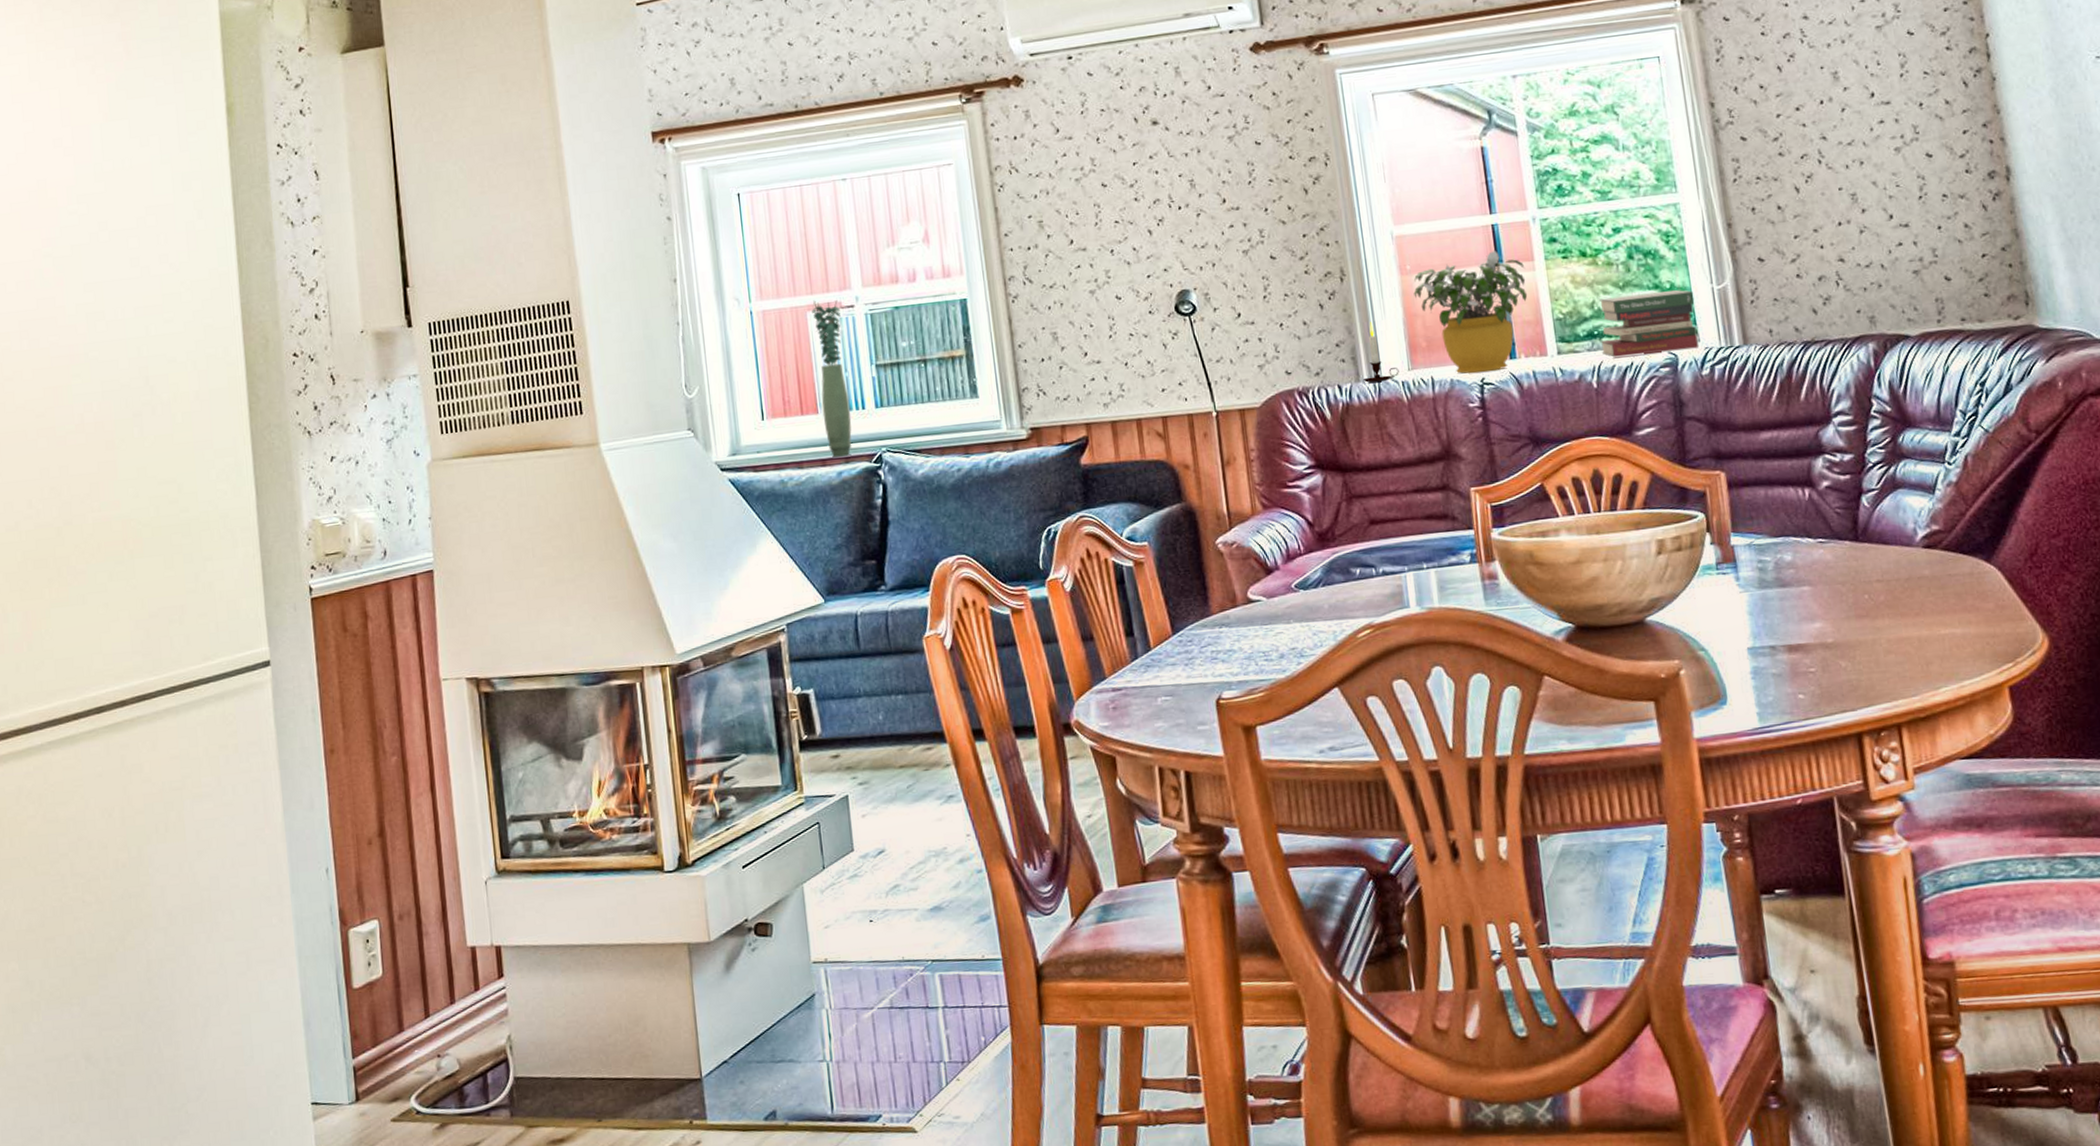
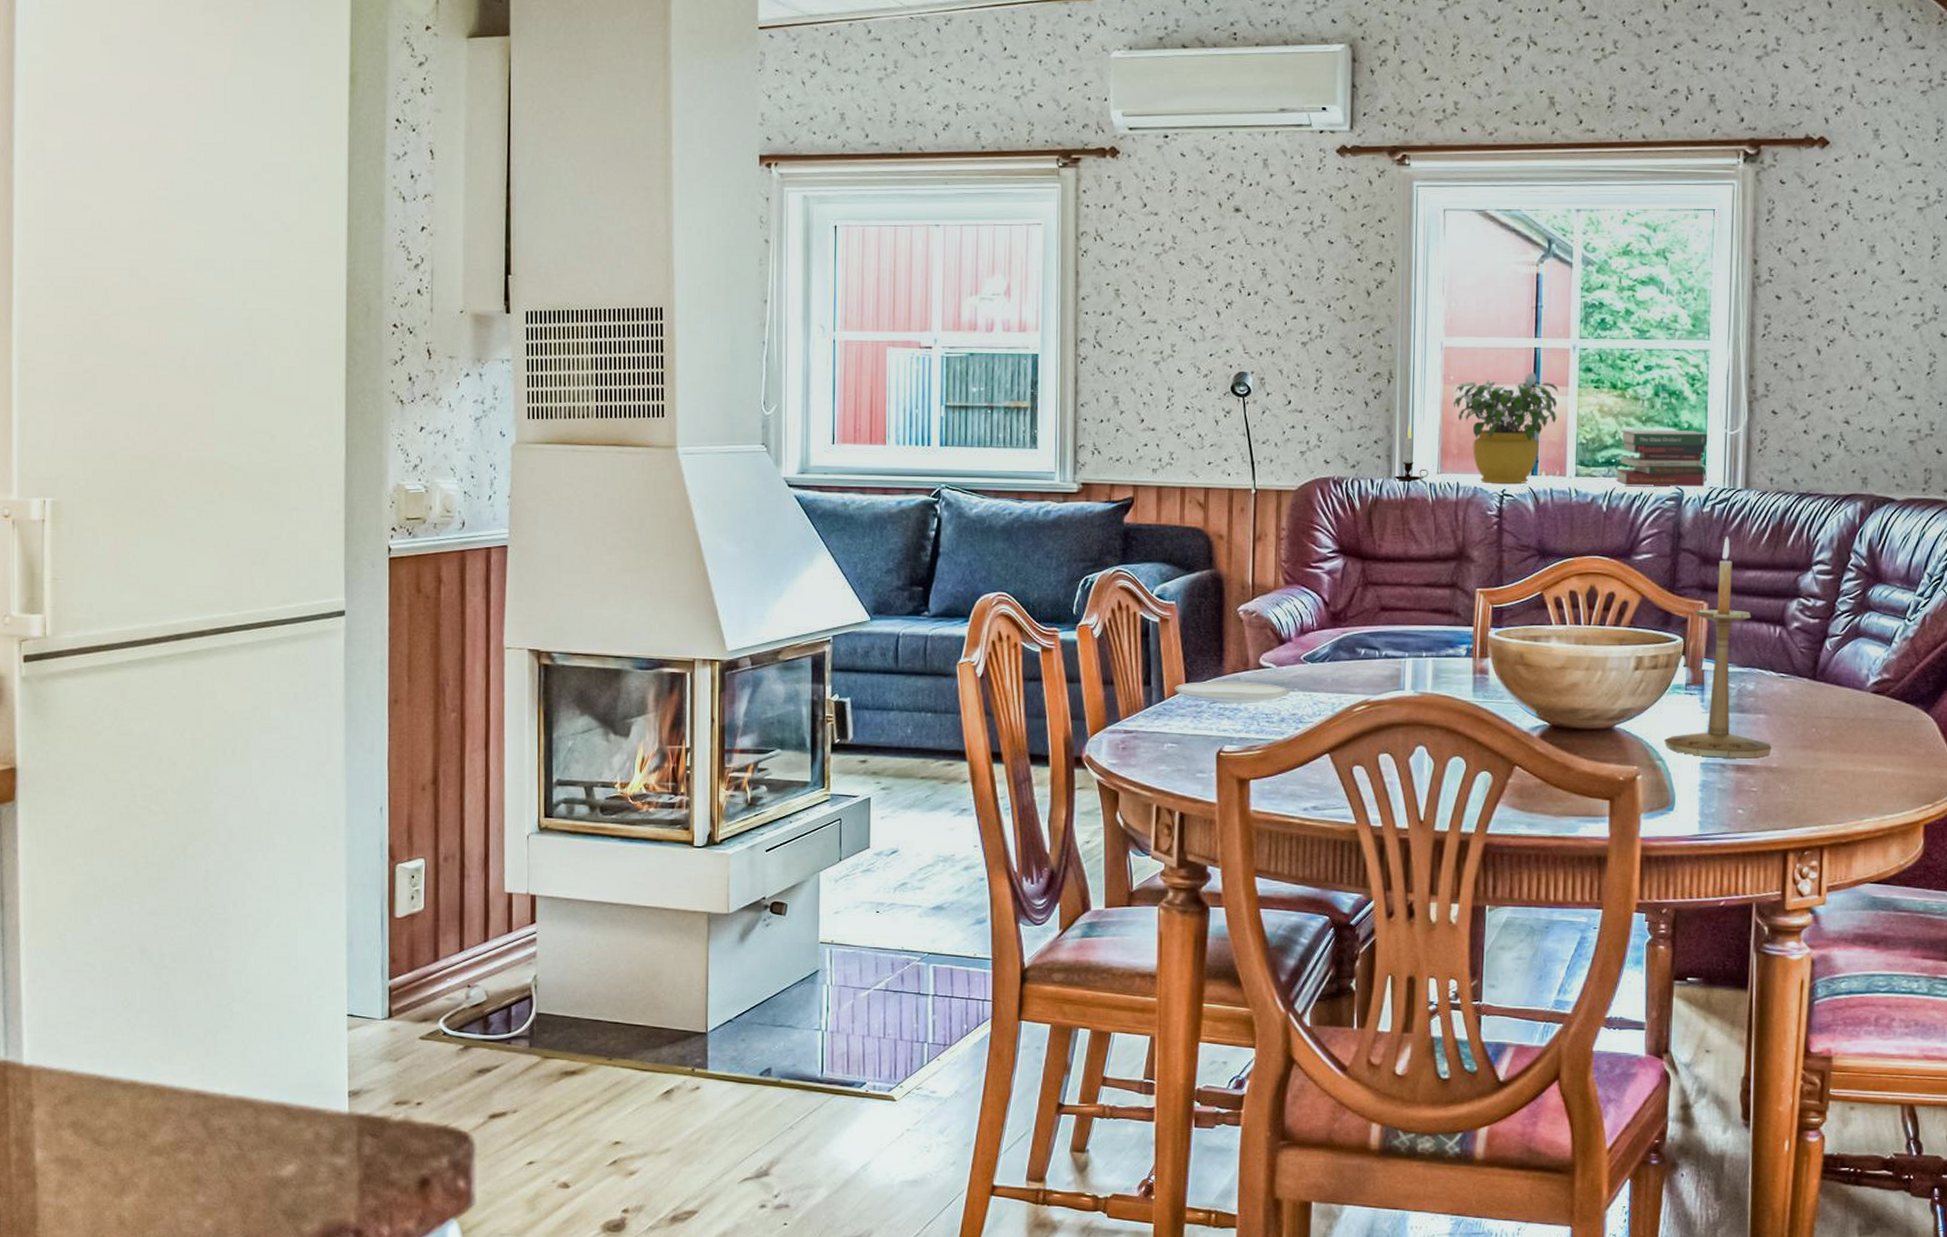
vase: present [812,300,852,459] -> none [890,337,918,489]
plate: none [1160,618,1286,647] -> present [1174,681,1291,704]
candlestick: none [1702,398,1824,641] -> present [1664,537,1772,759]

